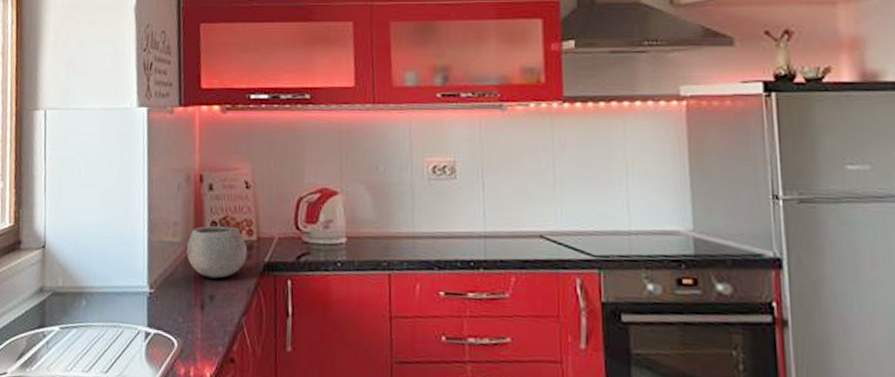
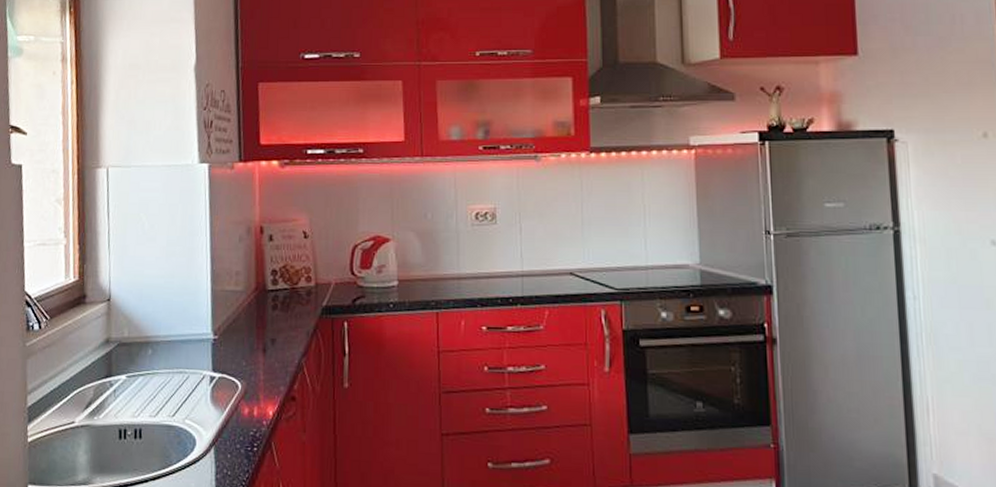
bowl: present [187,226,248,279] -> none [249,274,307,323]

